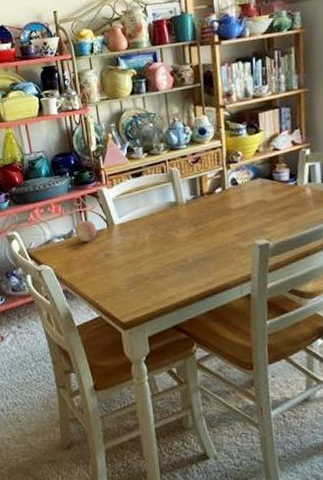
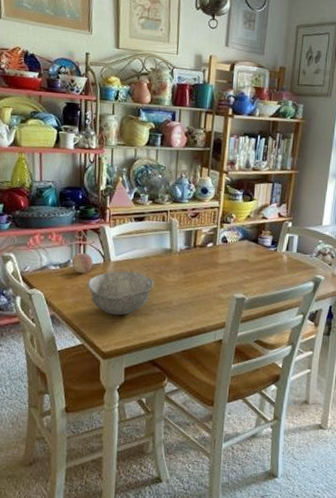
bowl: none [94,232,164,282] -> present [87,270,154,316]

